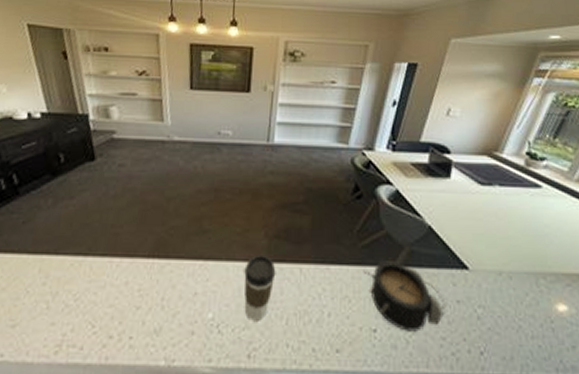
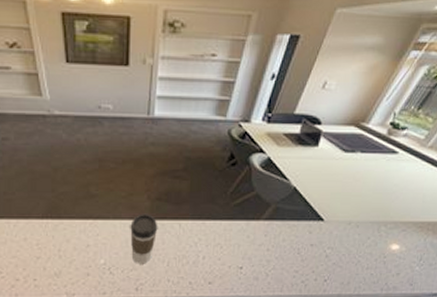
alarm clock: present [363,261,447,332] -> none [234,216,302,268]

